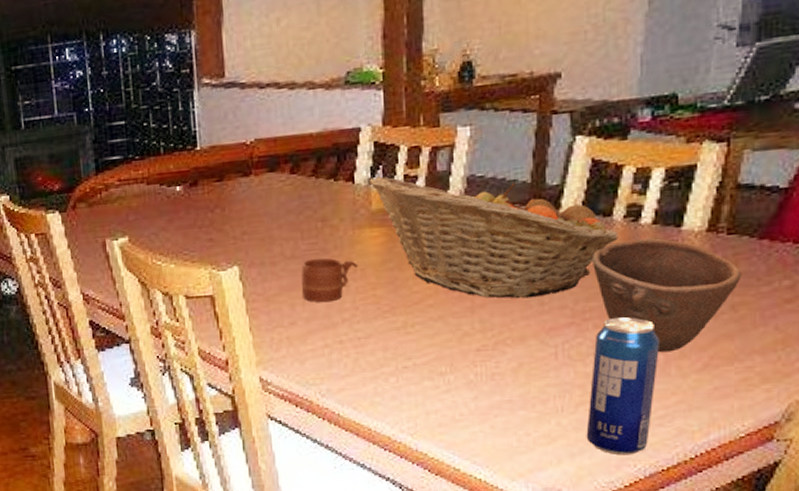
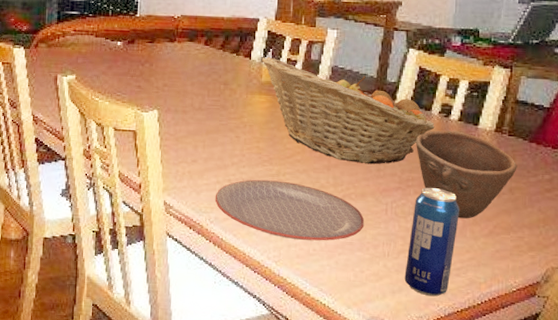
mug: present [301,258,357,303] -> none [203,112,247,148]
plate: none [324,334,527,405] -> present [215,179,365,241]

